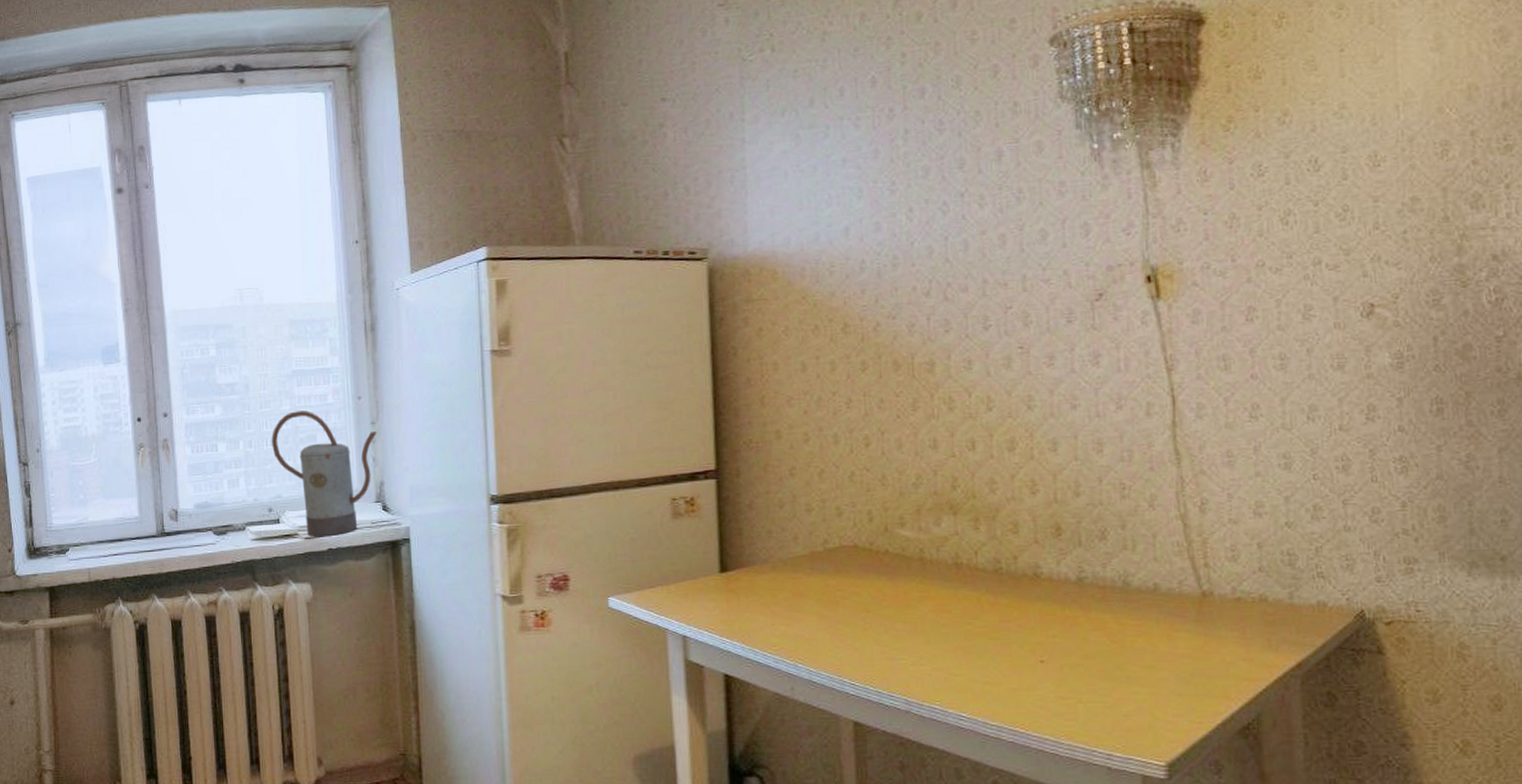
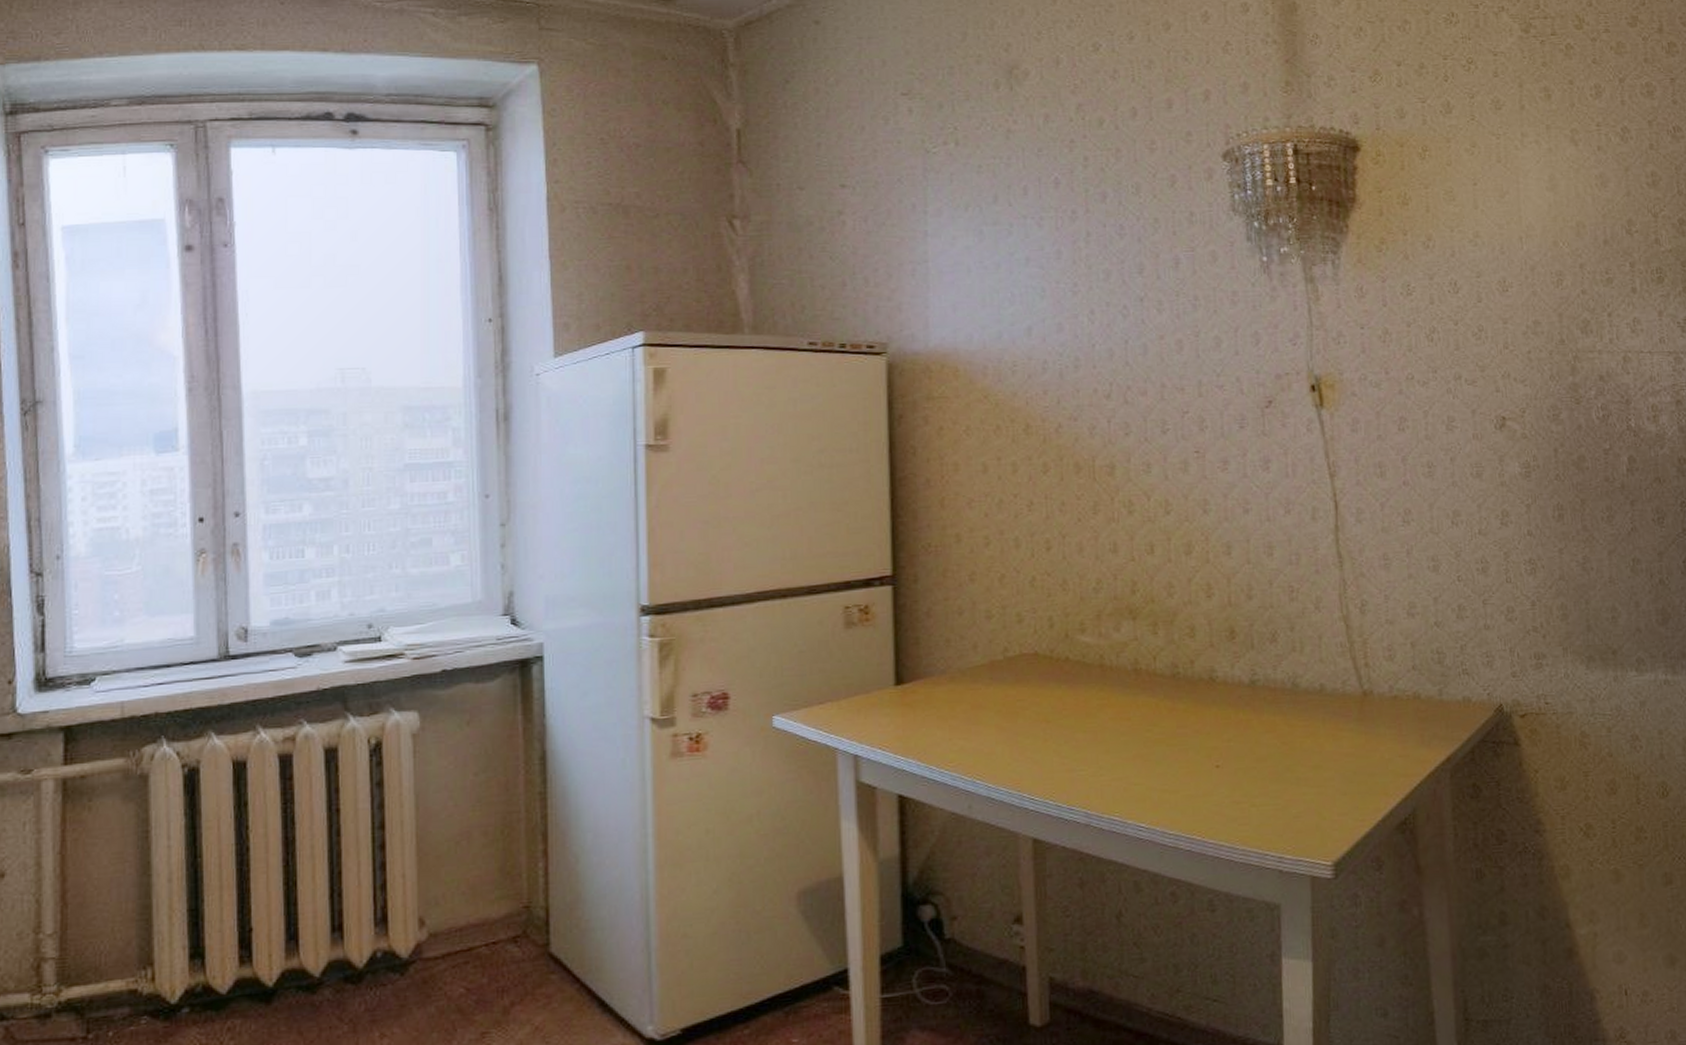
watering can: present [272,410,377,536] -> none [375,510,507,656]

